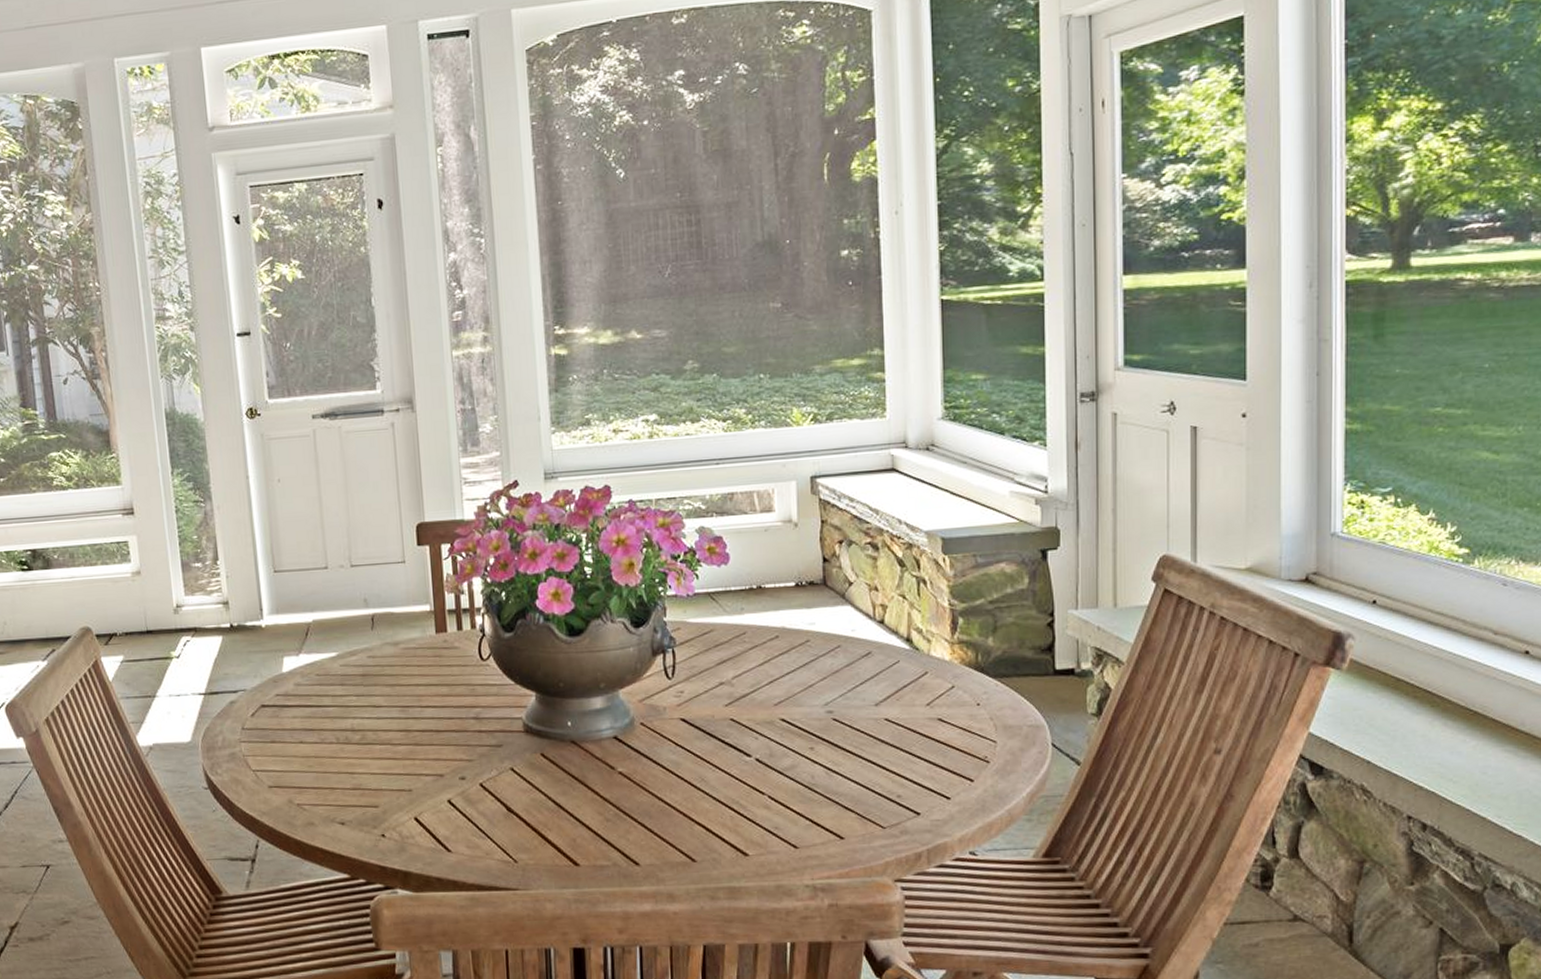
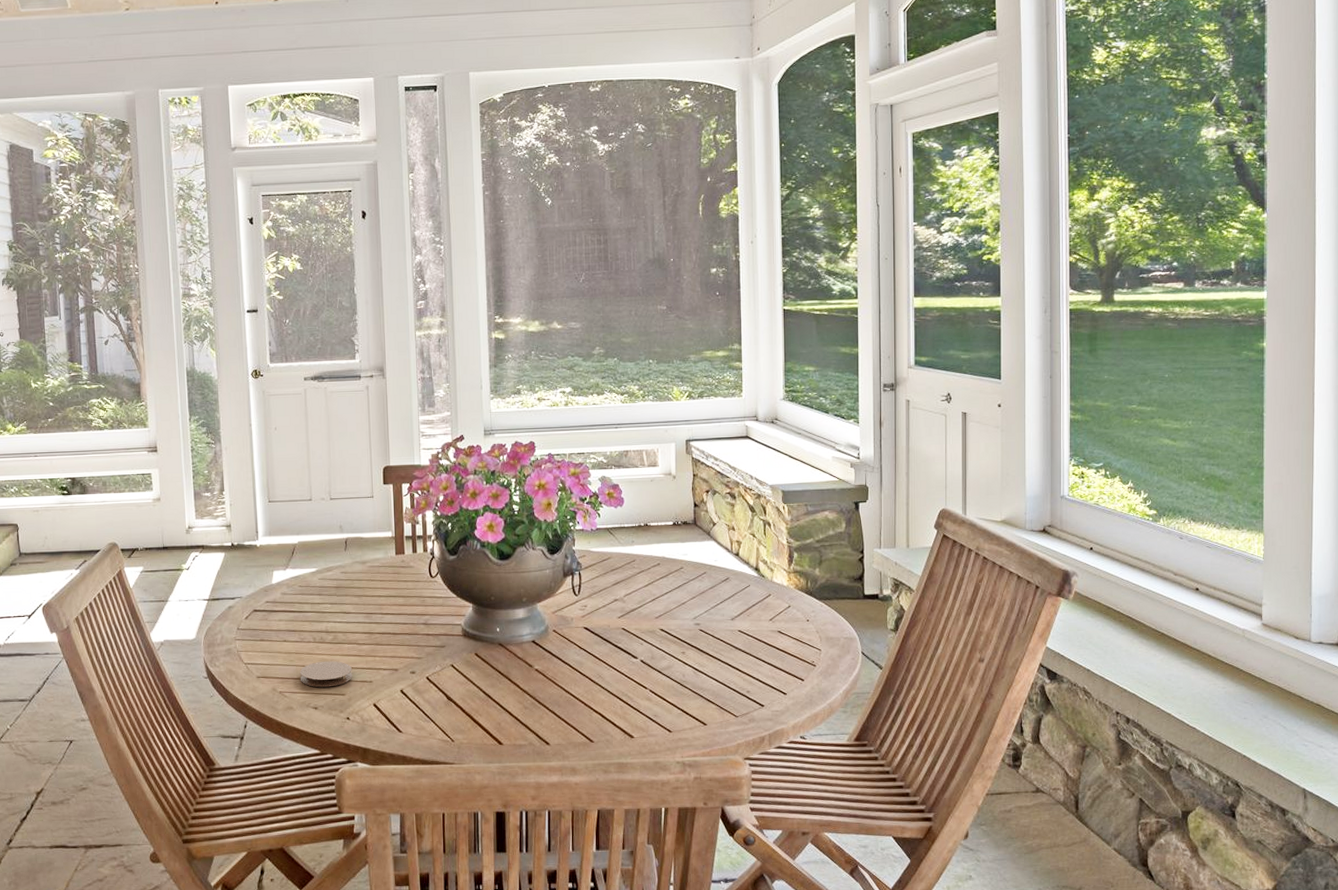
coaster: none [321,765,388,799] -> present [299,660,353,688]

